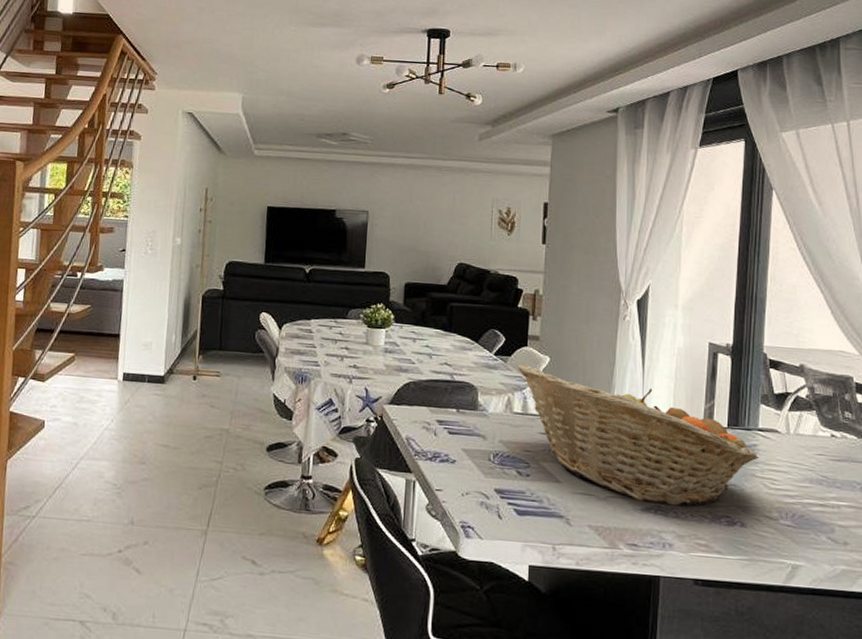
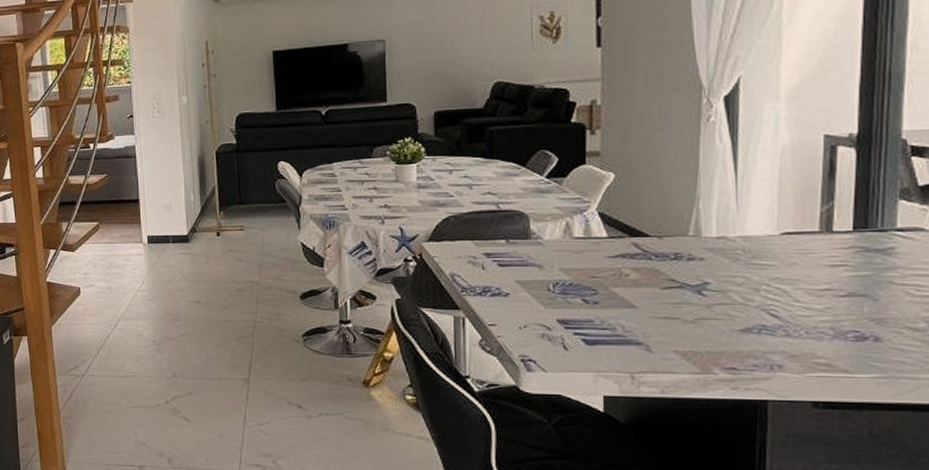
fruit basket: present [517,363,759,507] -> none [575,183,898,324]

